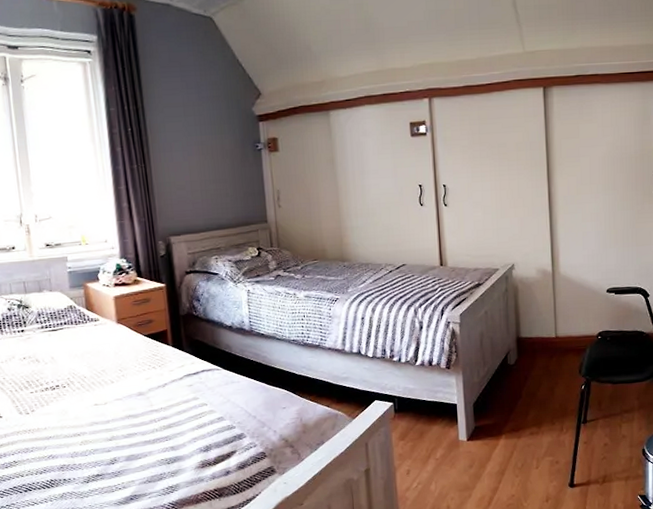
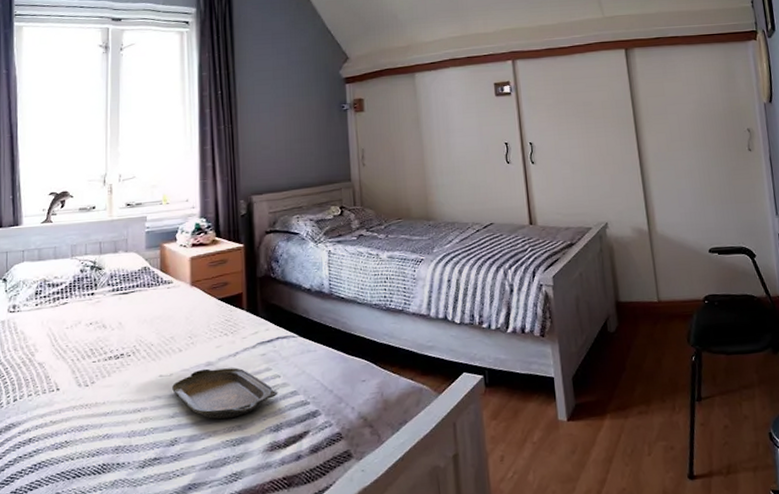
serving tray: none [107,397,206,441] -> present [172,368,278,419]

